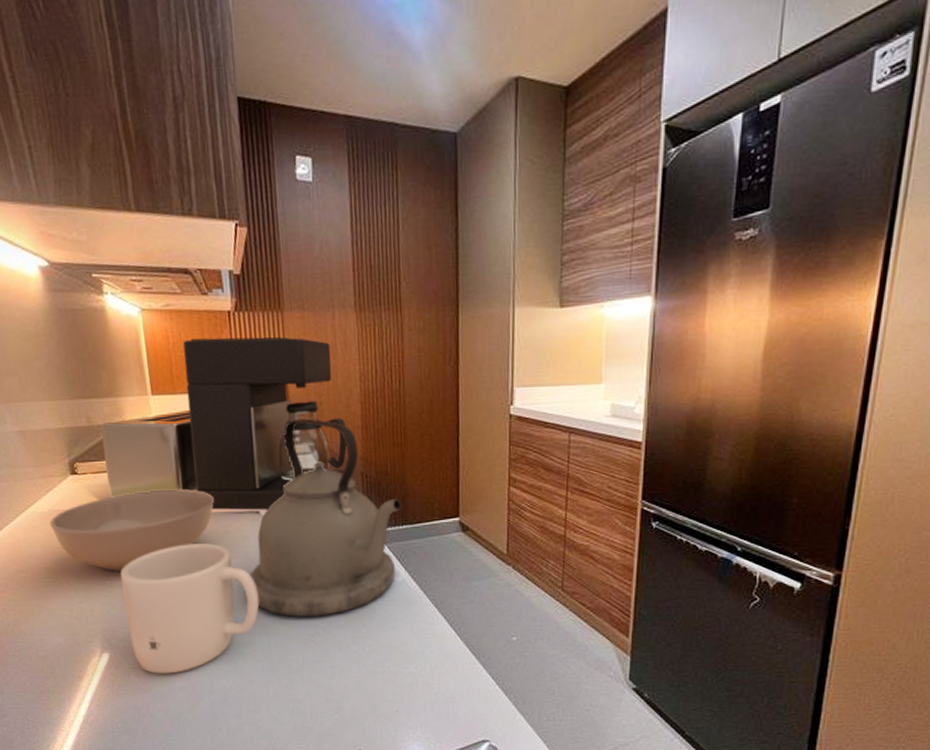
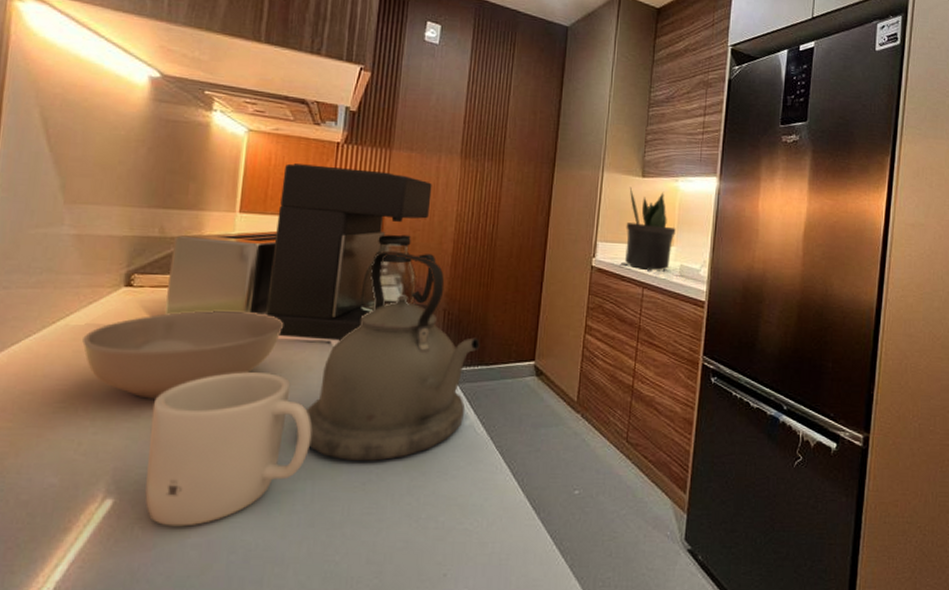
planter: none [545,320,604,413] -> present [625,186,676,270]

